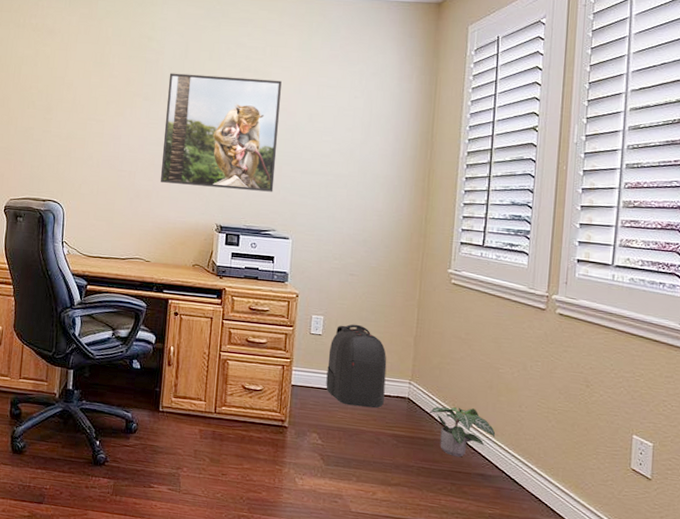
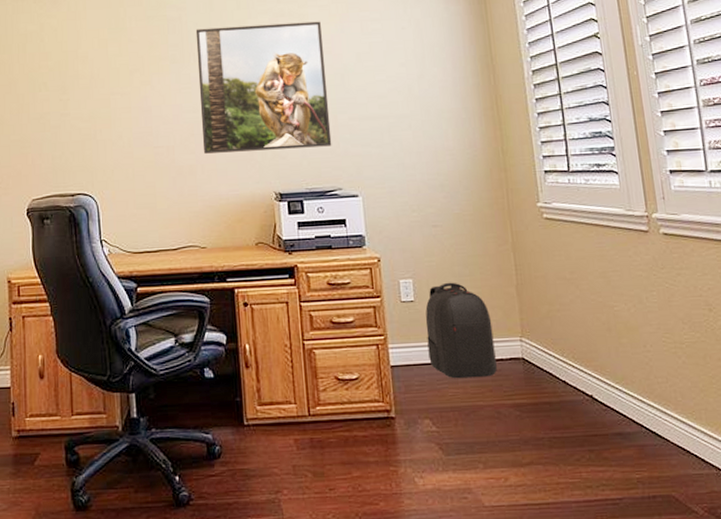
potted plant: present [430,406,496,457] -> none [549,357,626,418]

